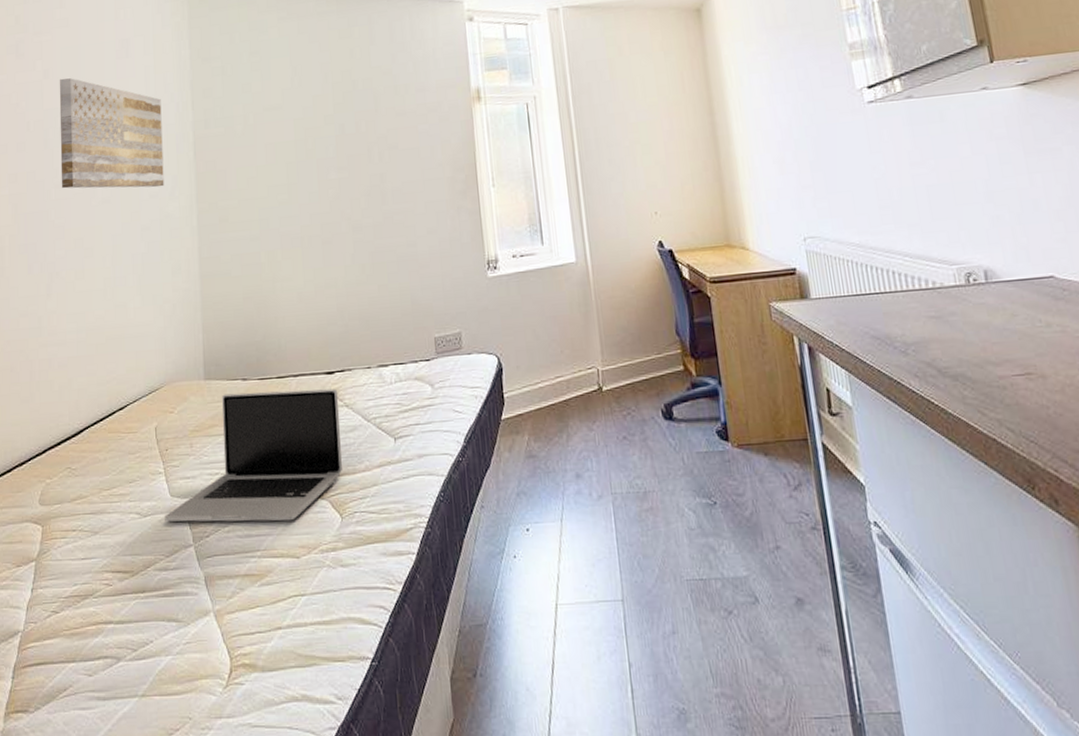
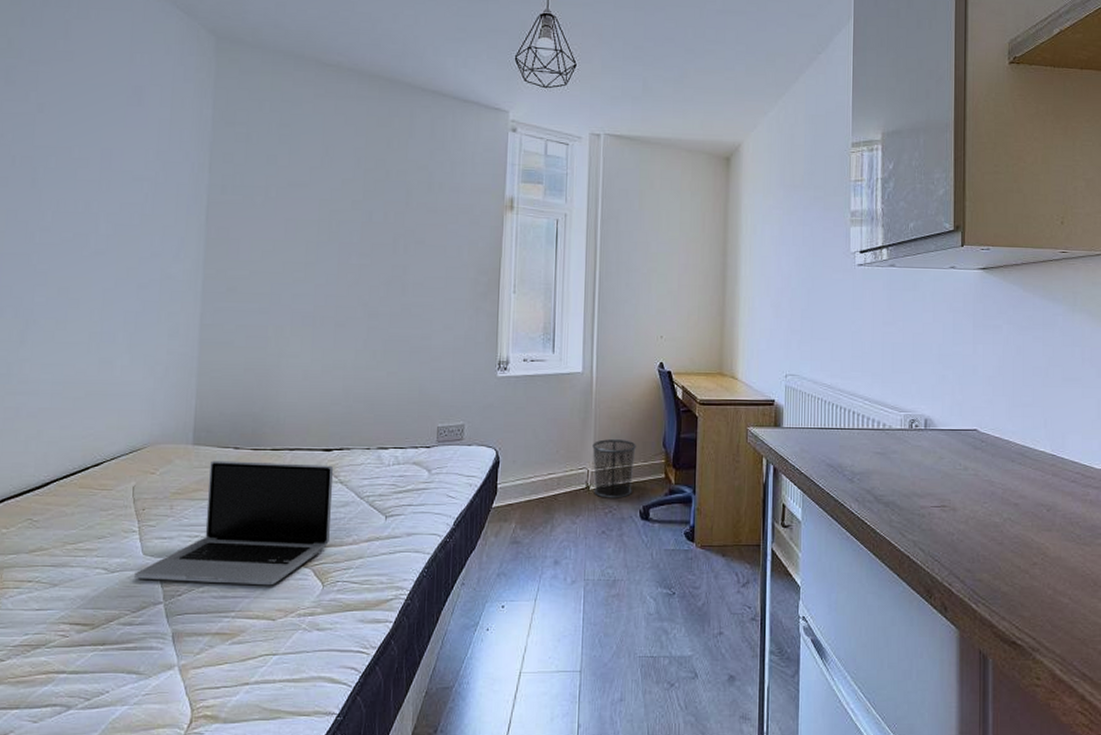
wall art: present [59,78,164,189] -> none [48,115,174,247]
waste bin: none [598,331,650,399] -> present [592,439,636,499]

